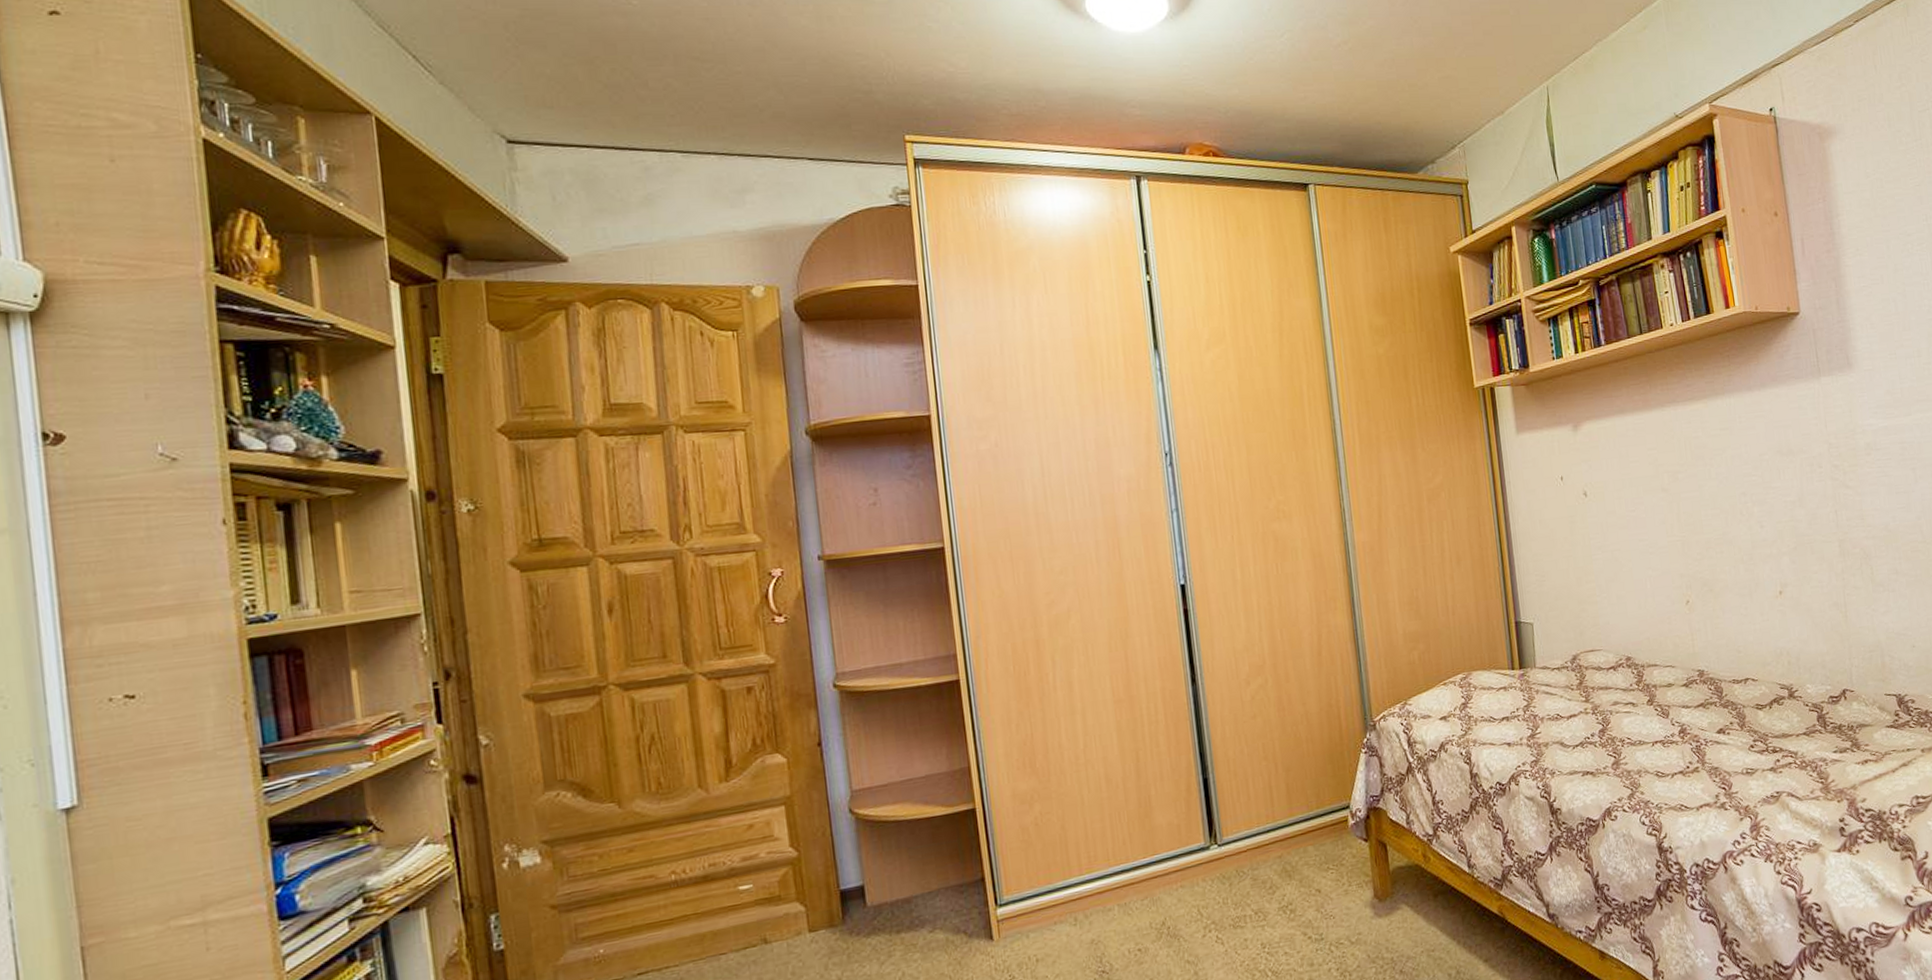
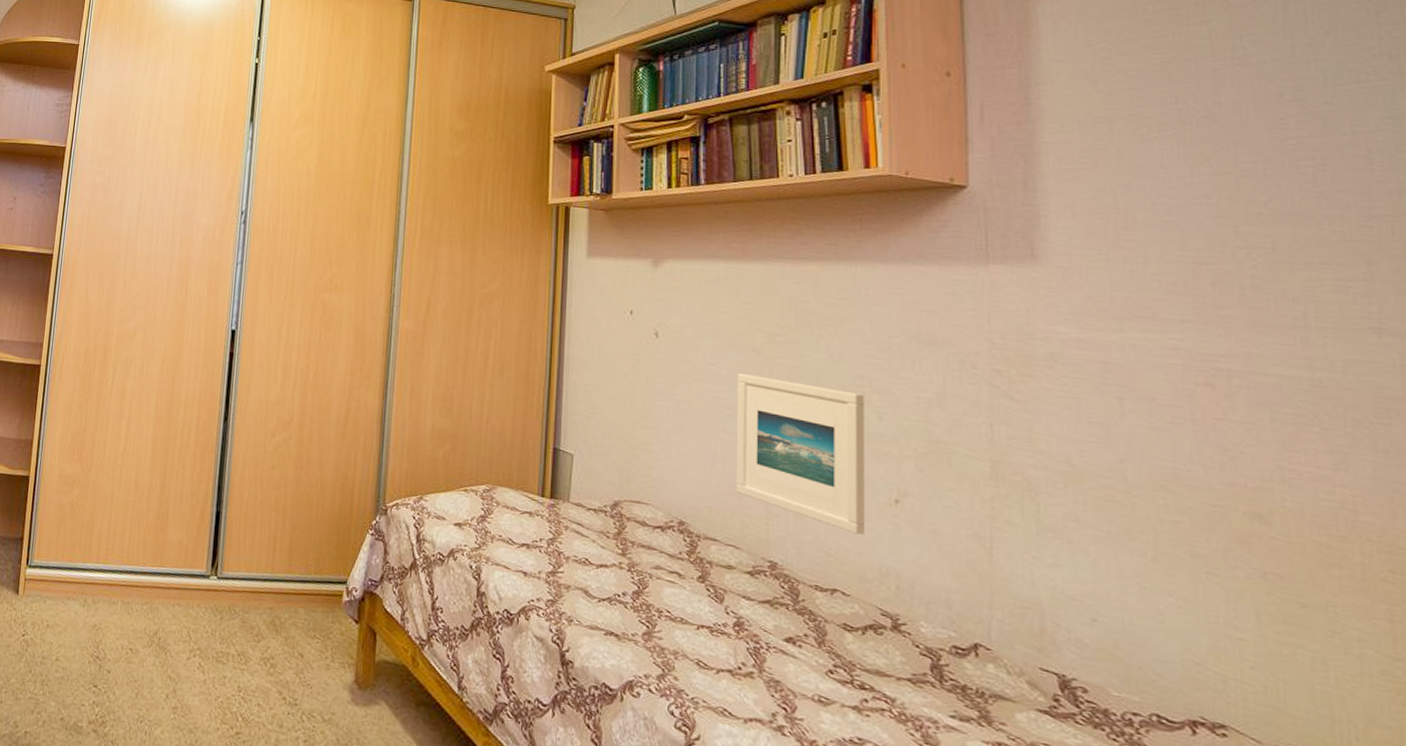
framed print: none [1653,509,1762,629] -> present [735,372,864,535]

